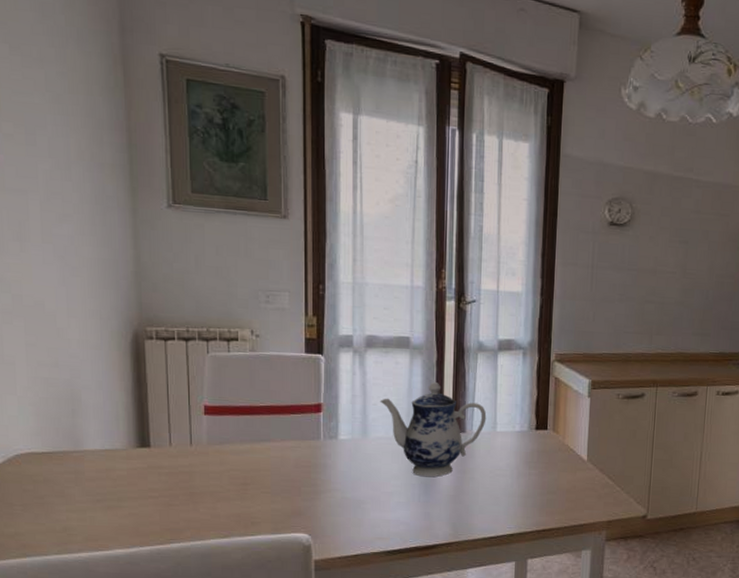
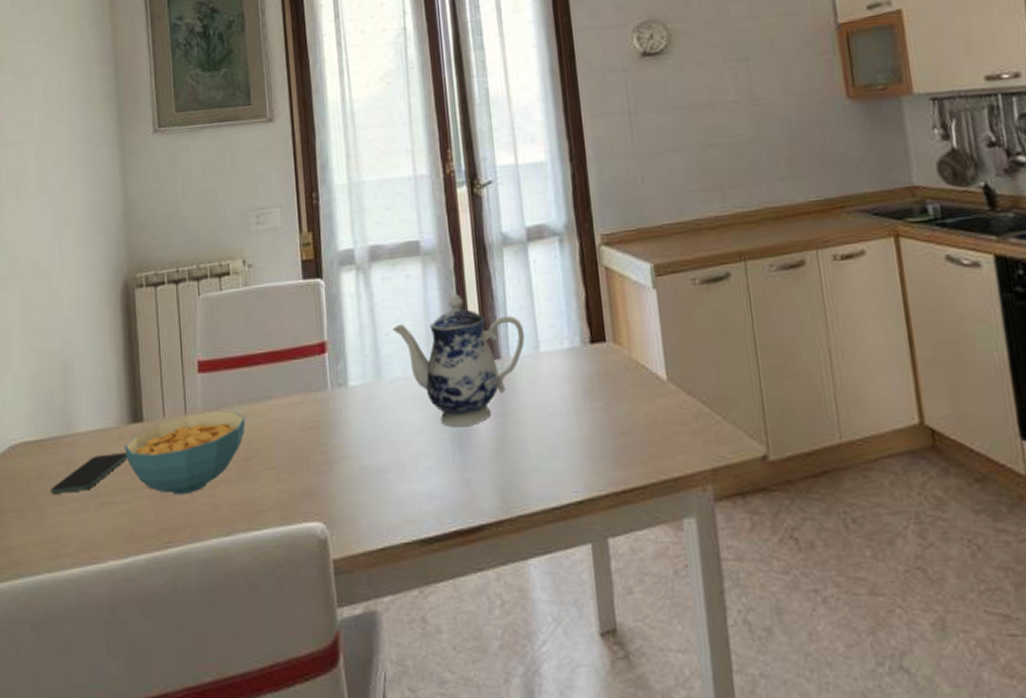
smartphone: none [58,469,135,496] -> present [51,451,128,494]
cereal bowl: none [132,445,246,506] -> present [124,410,246,495]

